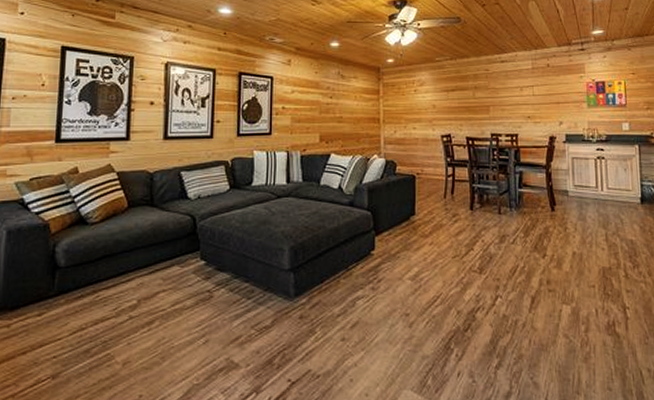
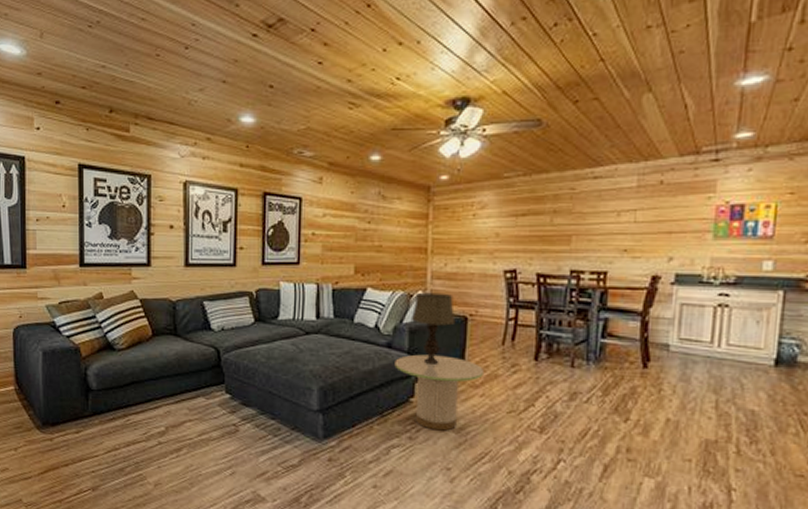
side table: none [357,210,431,279] -> present [394,354,483,431]
table lamp: none [368,155,406,219] -> present [410,292,456,364]

